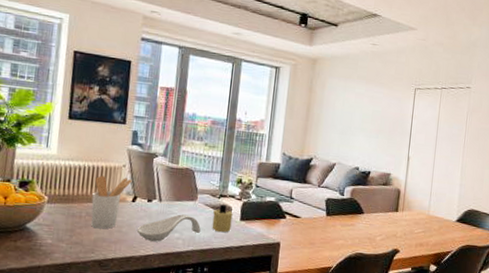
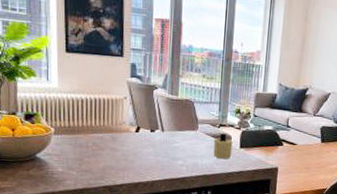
utensil holder: present [91,175,132,229] -> none [97,107,134,158]
spoon rest: present [136,214,201,242] -> none [142,143,203,169]

